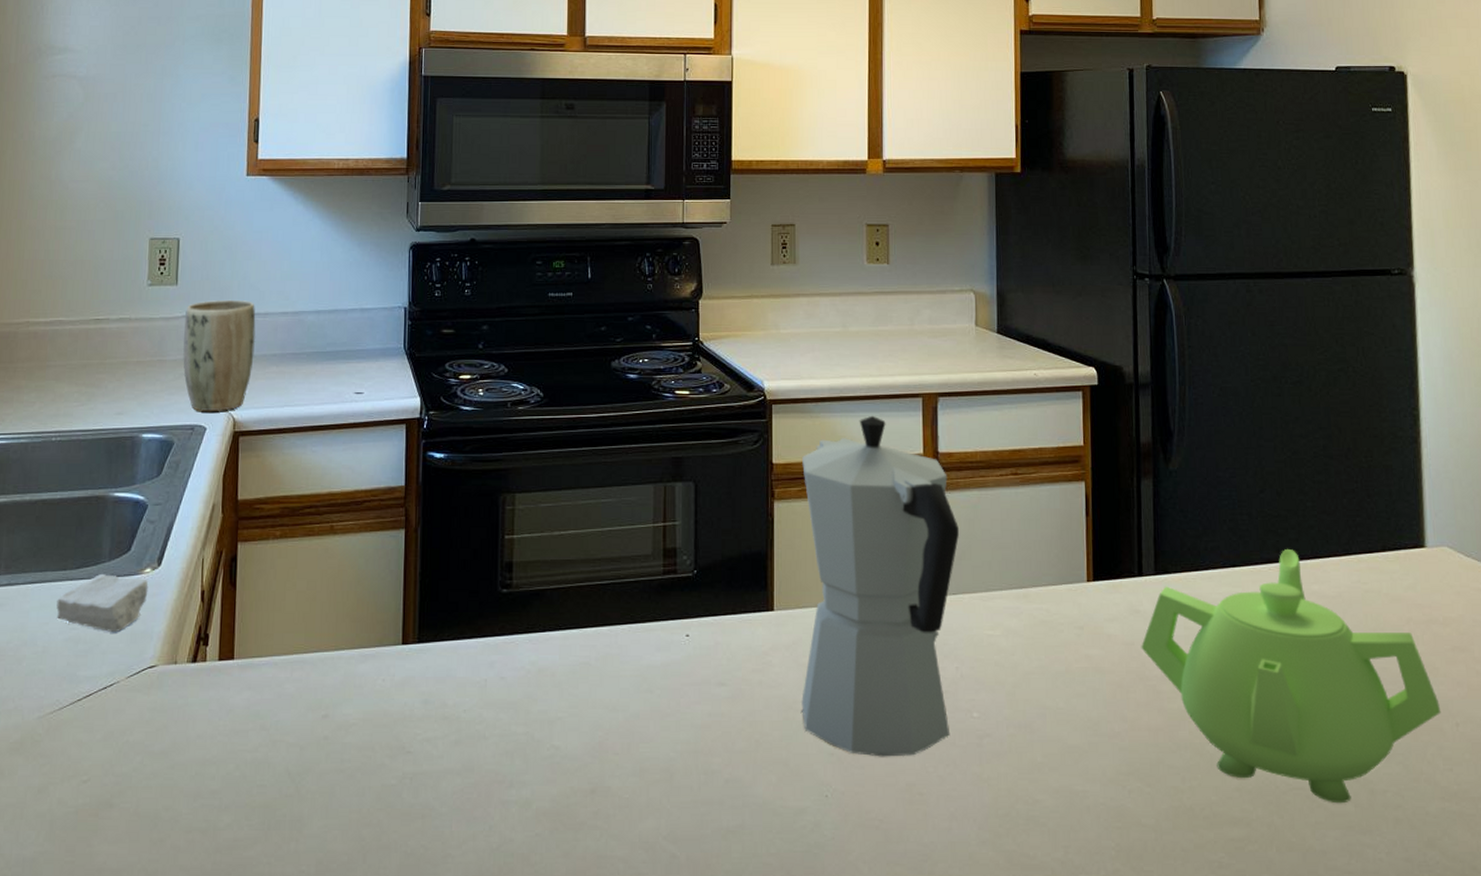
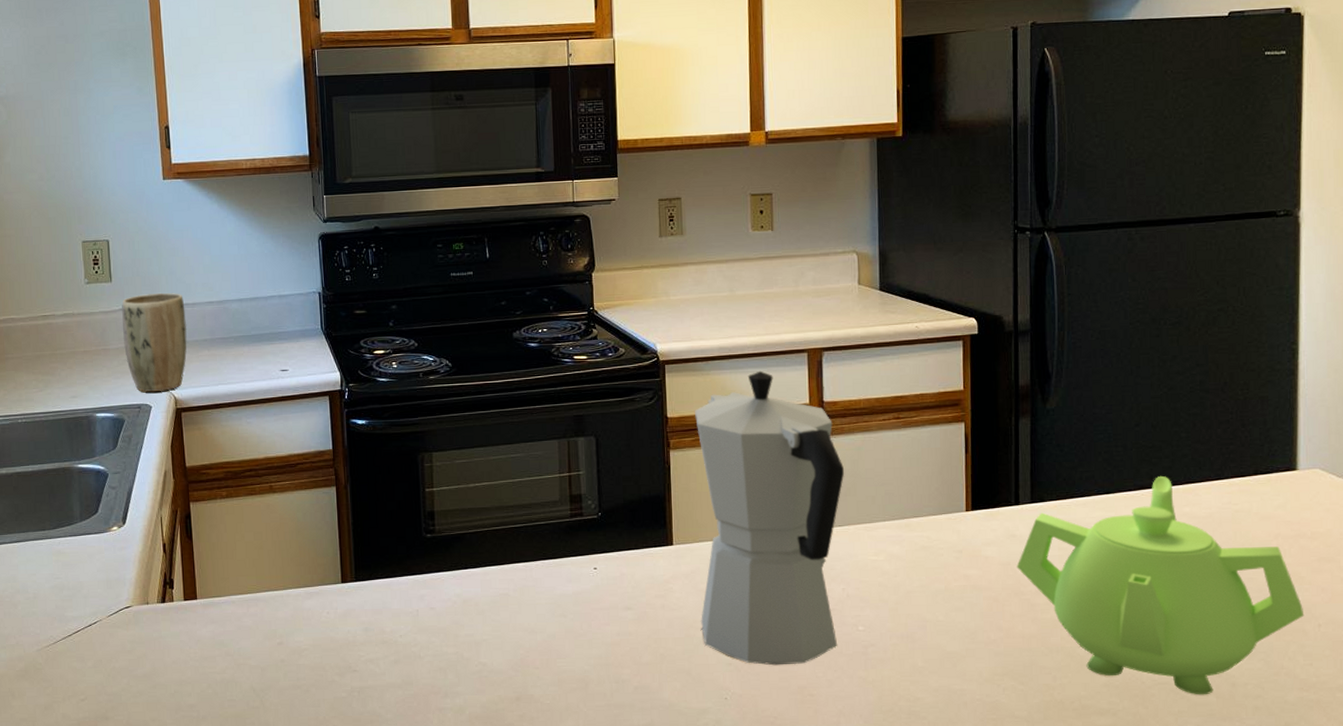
soap bar: present [56,573,149,632] -> none [40,532,117,580]

